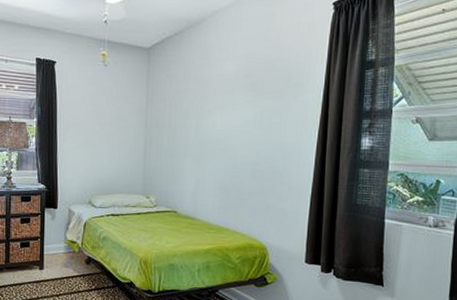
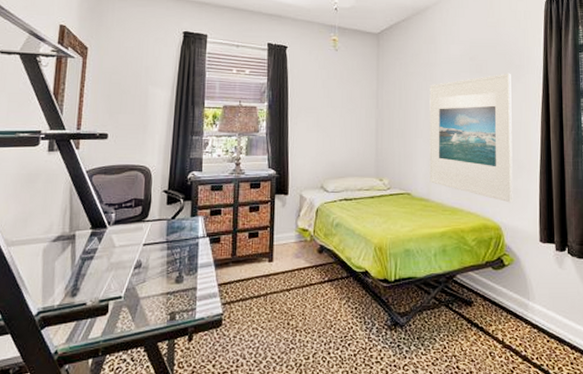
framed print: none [196,91,289,224] -> present [429,73,513,203]

